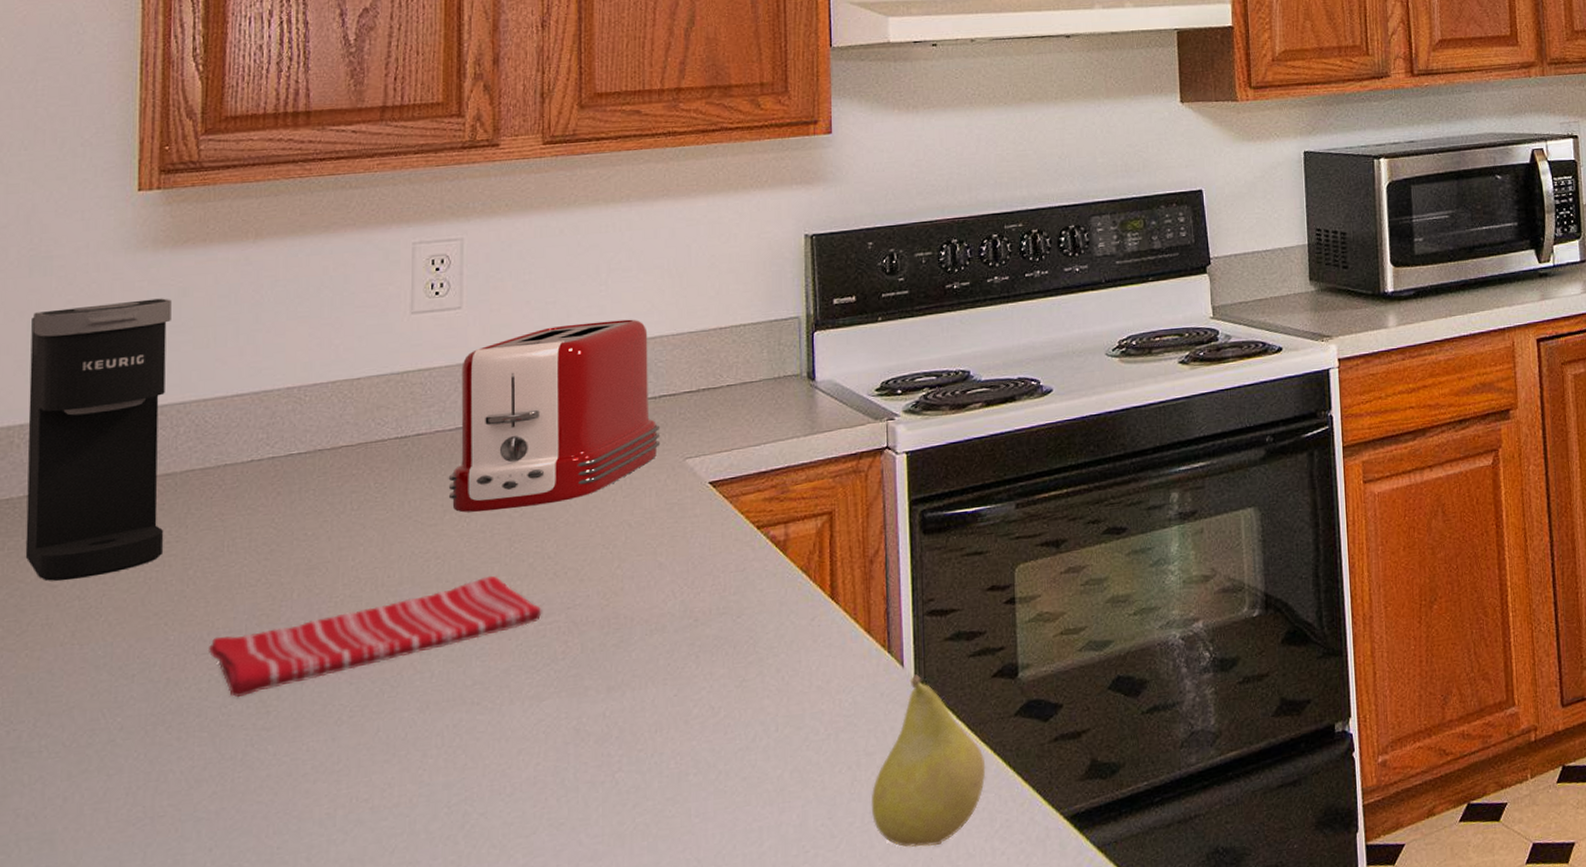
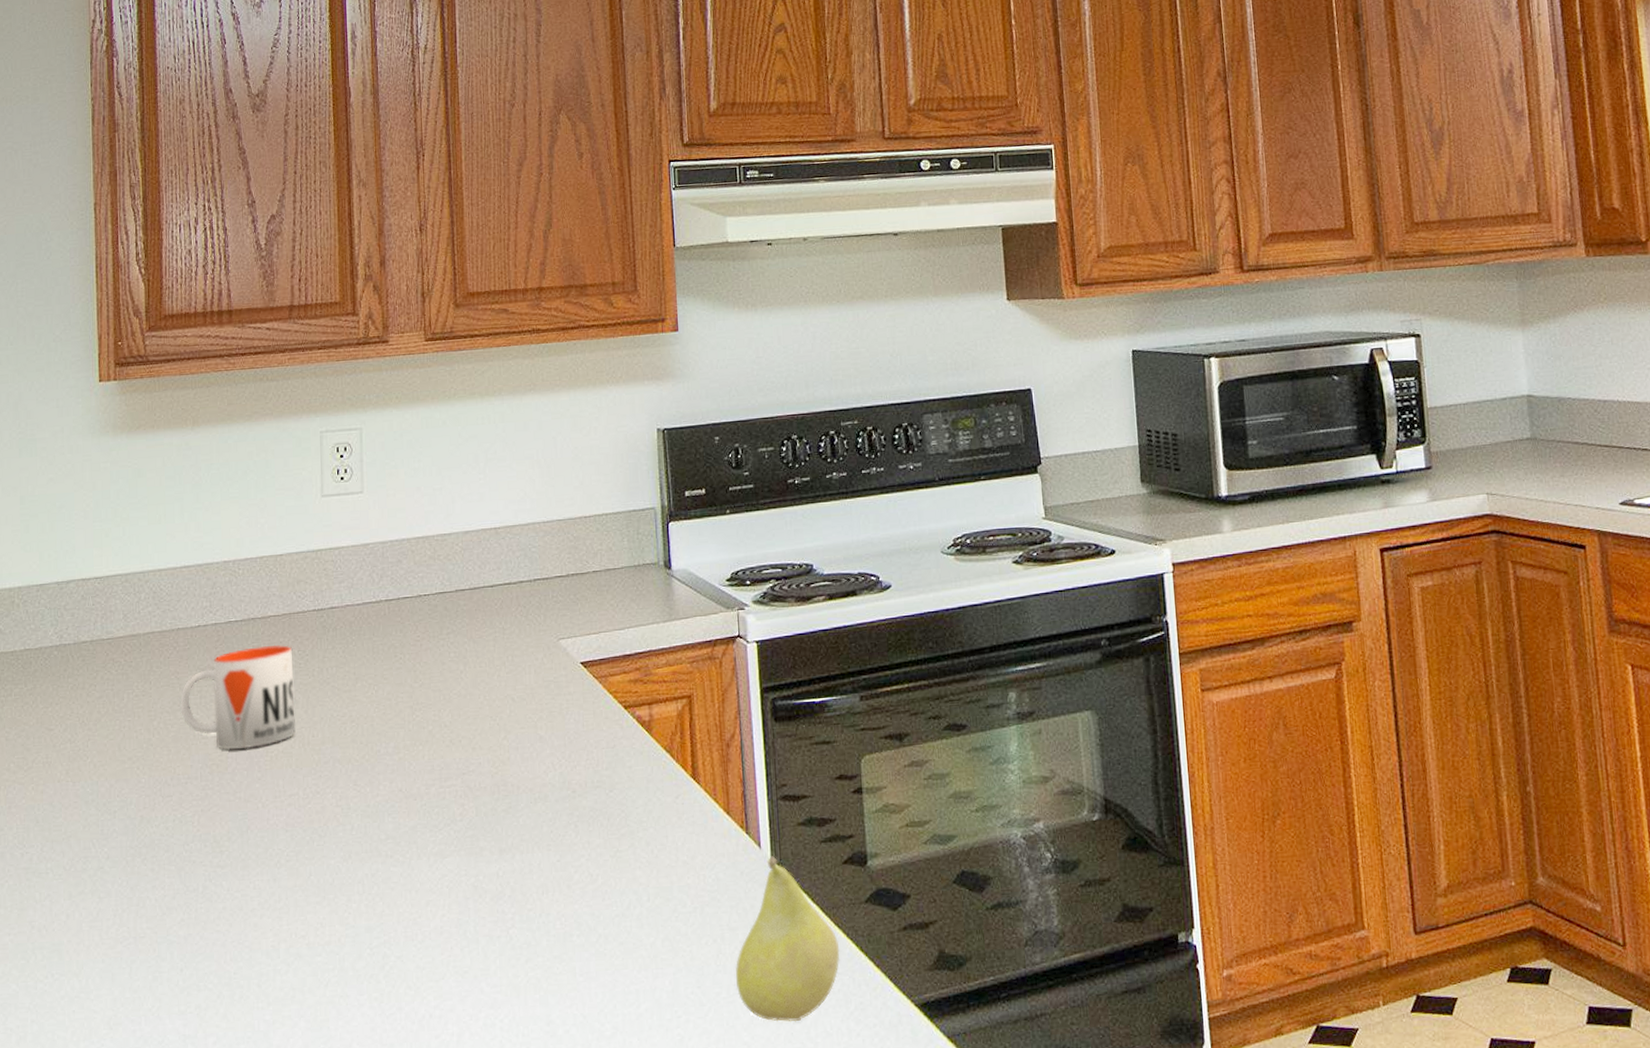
coffee maker: present [25,298,172,581] -> none [23,478,132,726]
dish towel: present [207,575,542,698] -> none [171,740,442,837]
mug: none [224,477,368,597] -> present [181,644,296,749]
toaster: present [448,319,661,513] -> none [358,506,537,681]

